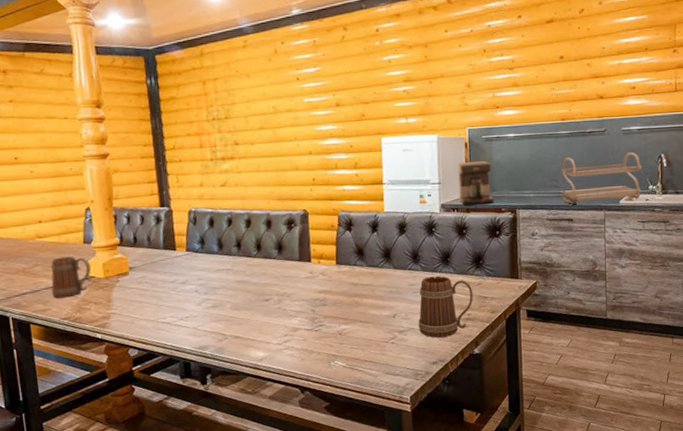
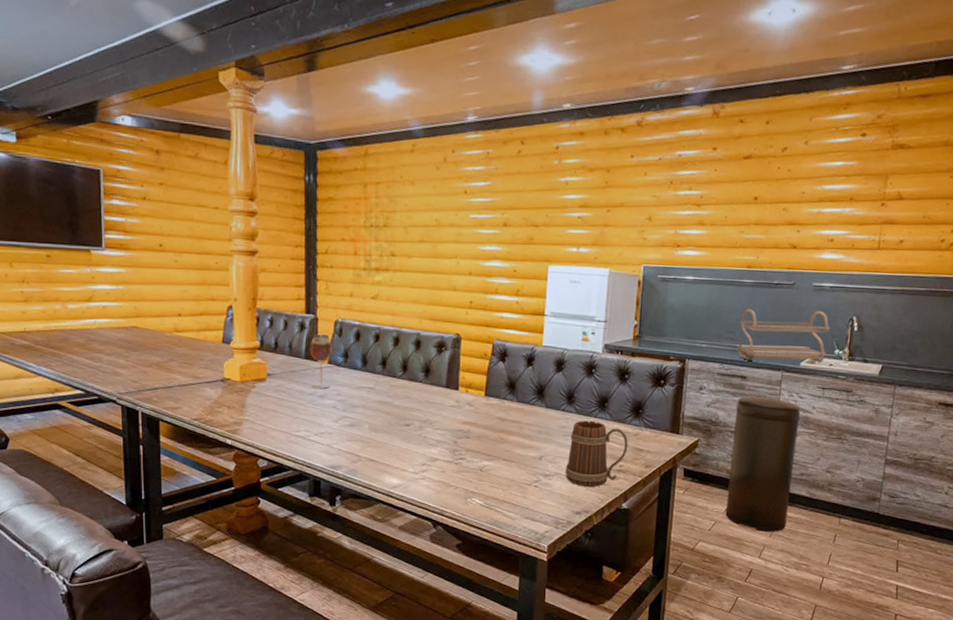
beer mug: present [50,256,91,298] -> none [184,354,227,397]
wineglass: none [167,224,190,276] -> present [309,334,332,389]
coffee maker: present [457,160,494,205] -> none [624,302,664,350]
pedal bin: none [567,236,626,360] -> present [725,397,801,532]

